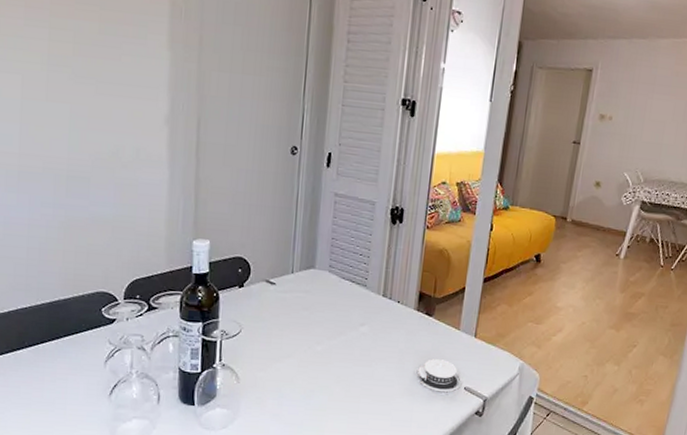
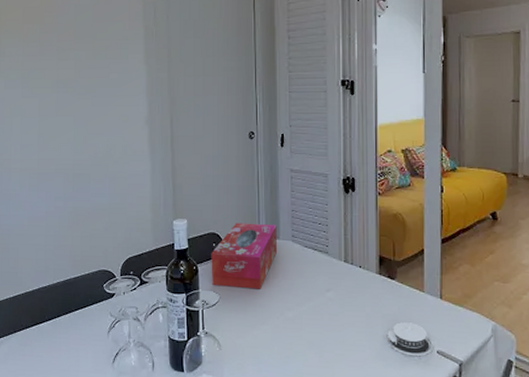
tissue box: none [234,247,313,321] -> present [211,223,277,289]

